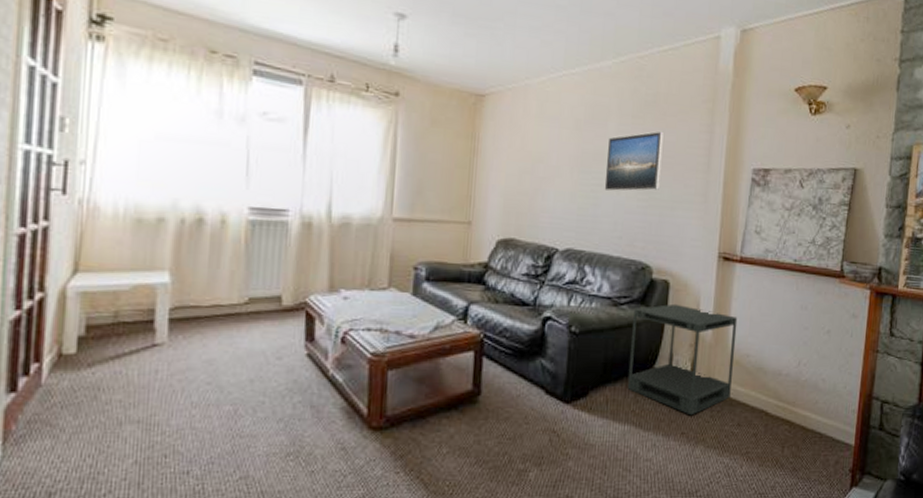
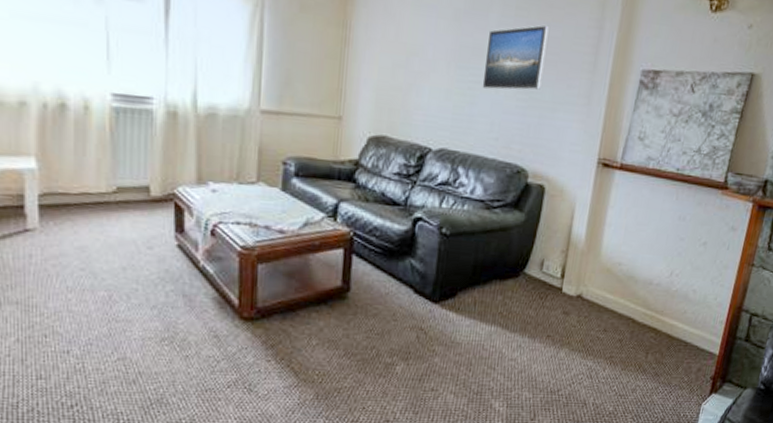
side table: present [627,303,738,416] -> none [495,209,613,320]

